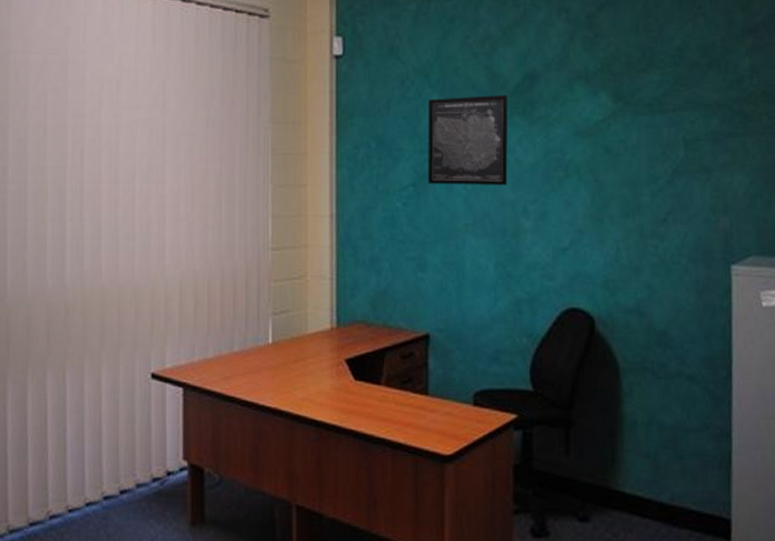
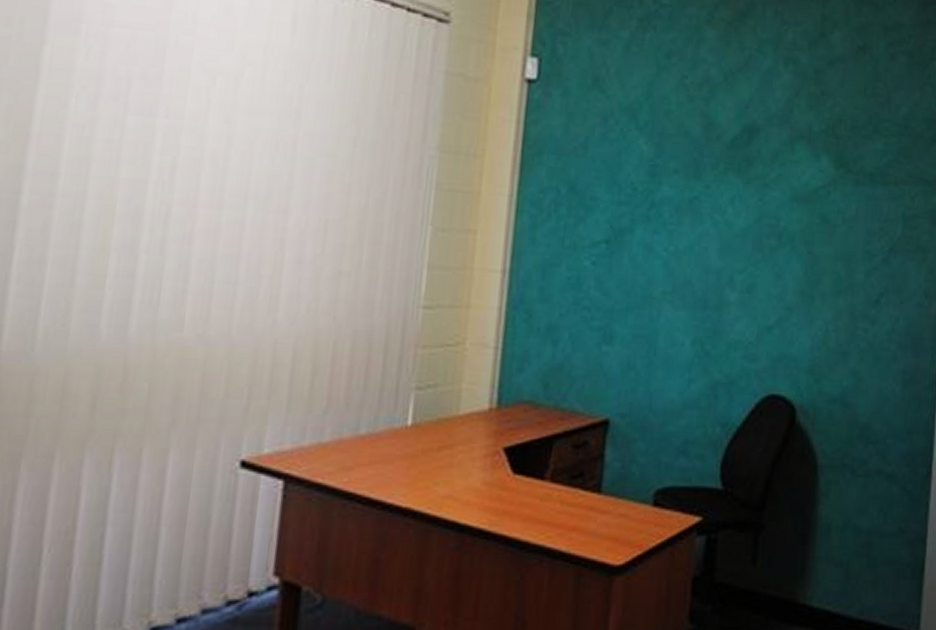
wall art: present [427,95,508,186] -> none [624,143,724,251]

